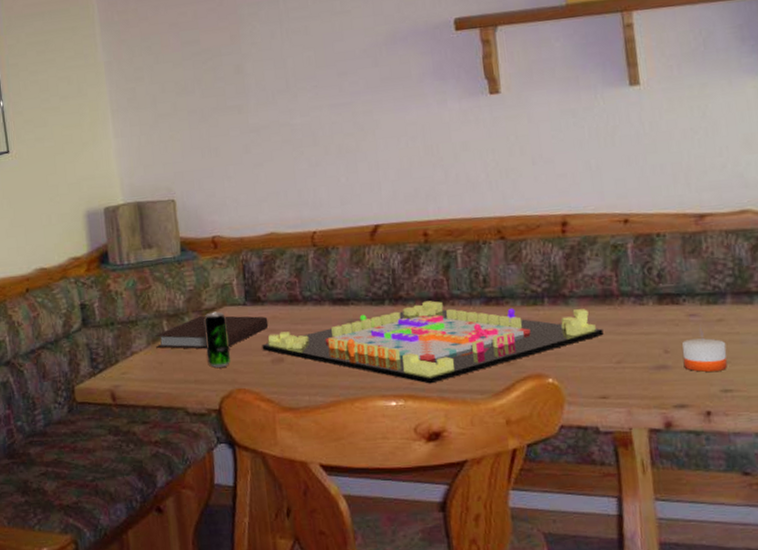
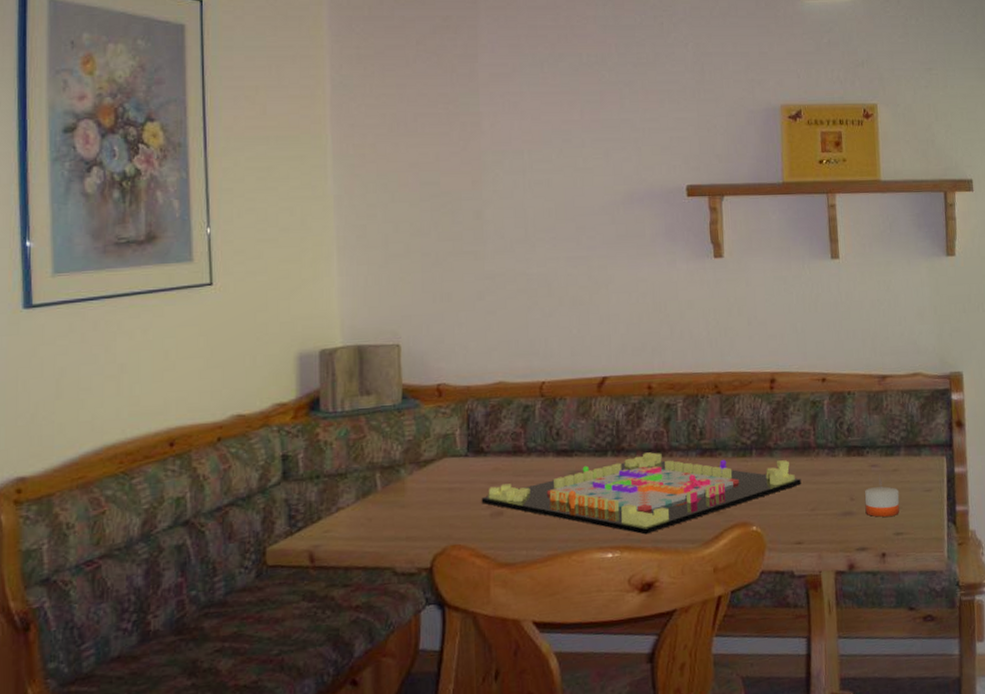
notebook: present [155,315,269,349] -> none [366,467,490,504]
beverage can: present [203,311,231,368] -> none [421,463,448,523]

